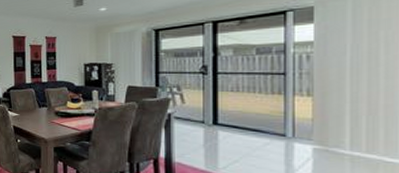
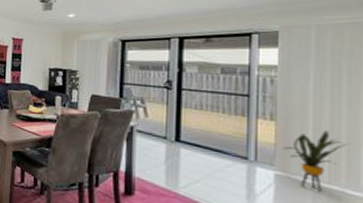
house plant: none [319,102,385,162] -> present [282,131,347,192]

